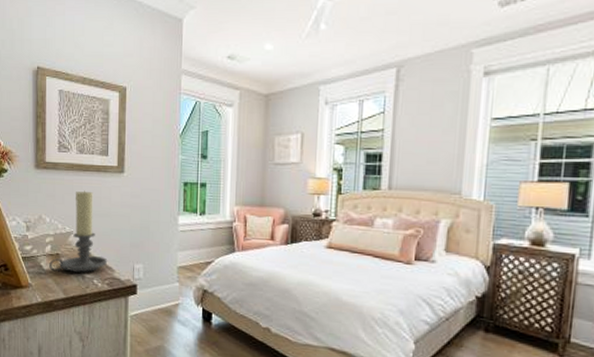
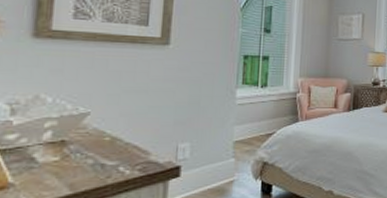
candle holder: present [49,191,108,273] -> none [47,64,142,163]

